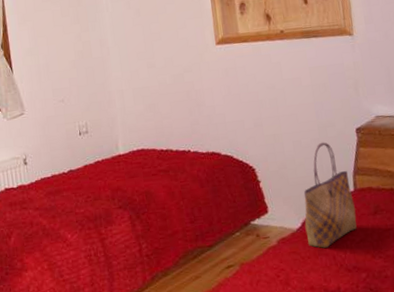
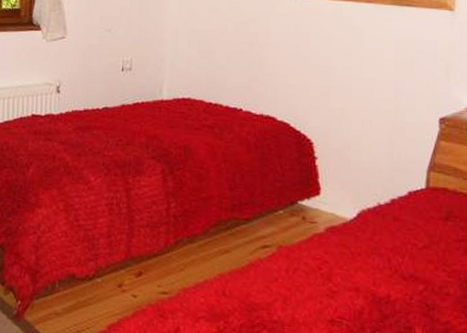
tote bag: present [303,142,357,248] -> none [360,126,423,247]

